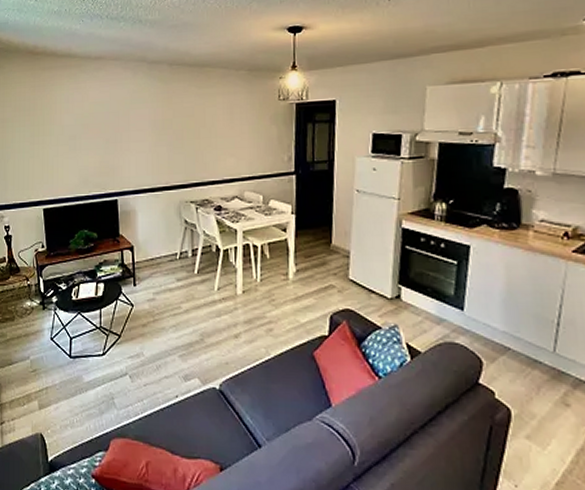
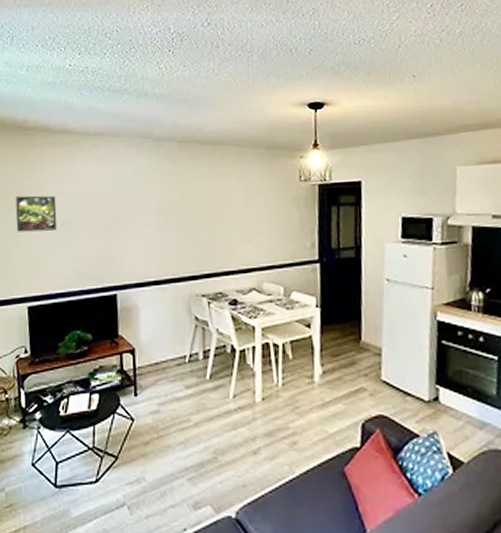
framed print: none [30,113,65,145] -> present [15,195,57,232]

